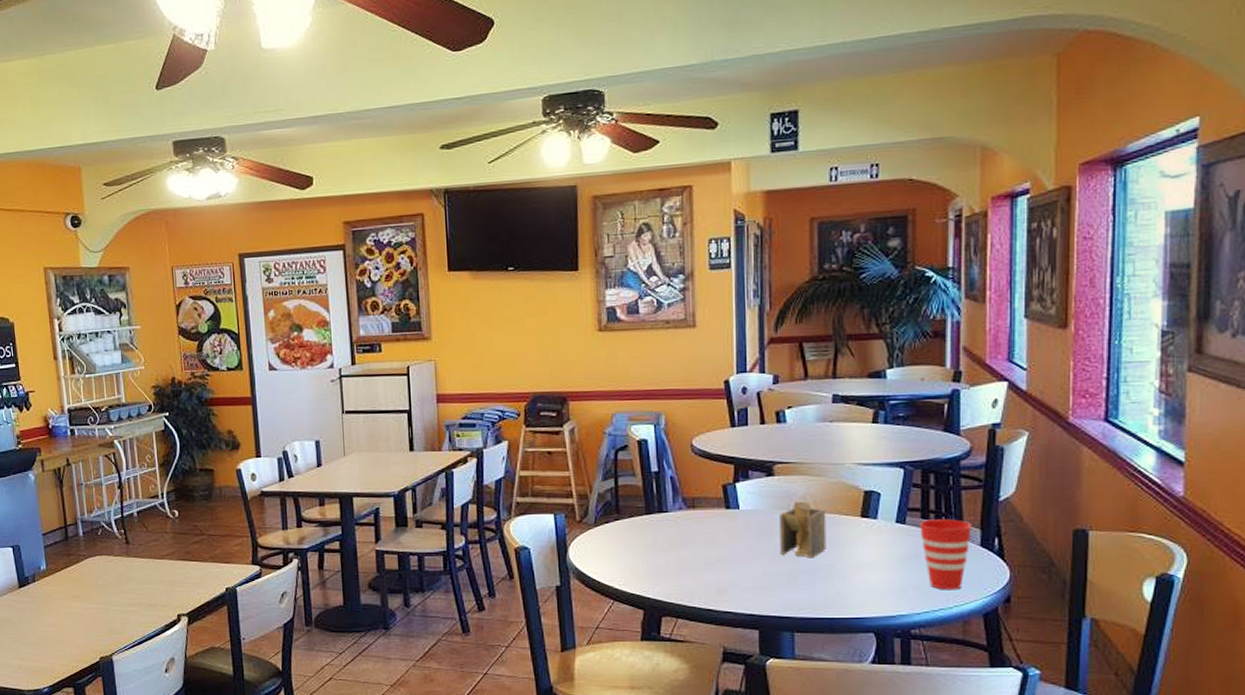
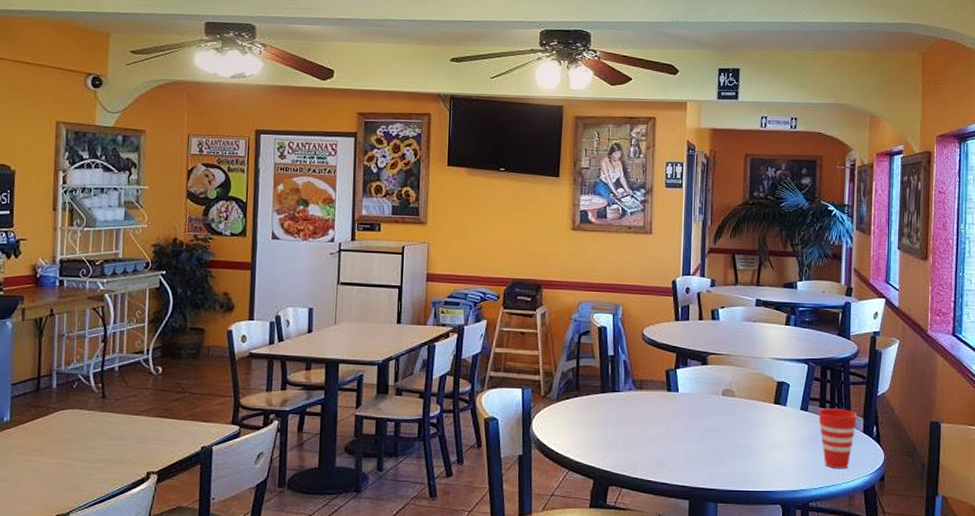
napkin holder: present [780,500,827,558] -> none [709,386,747,438]

